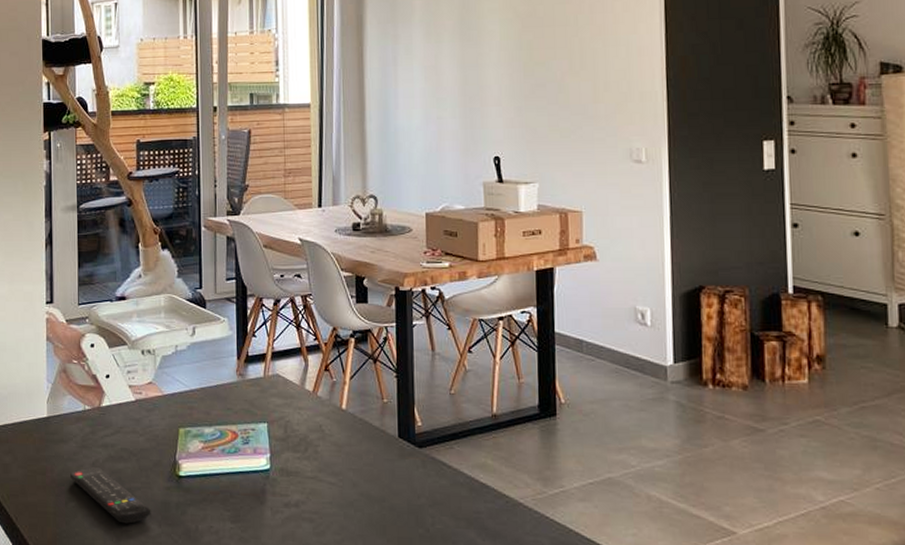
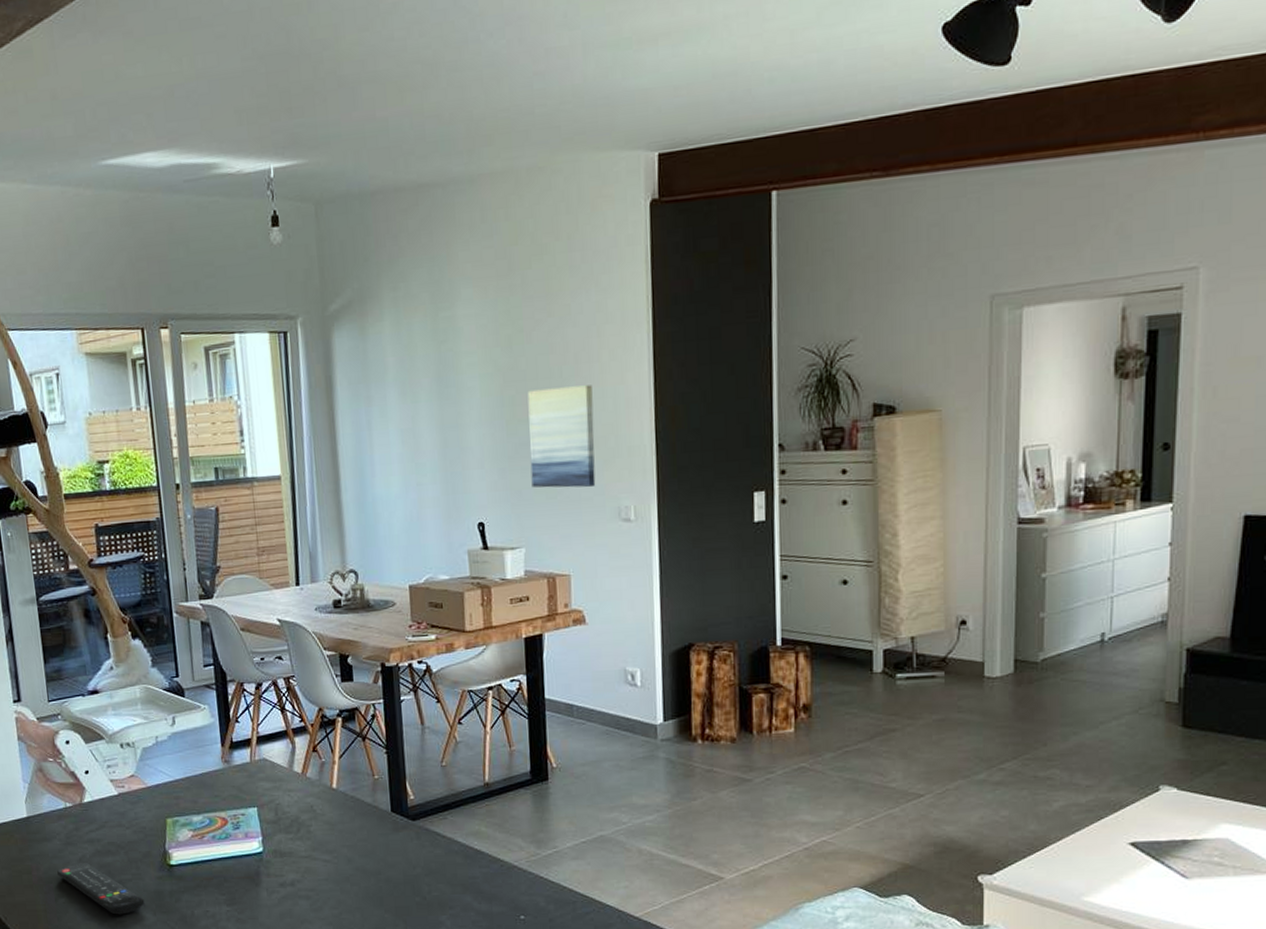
wall art: none [544,33,608,129] -> present [527,385,596,488]

